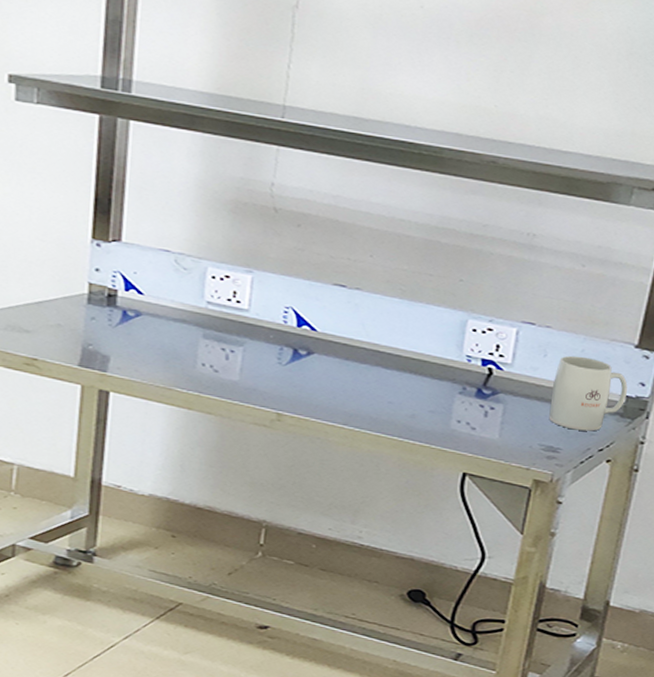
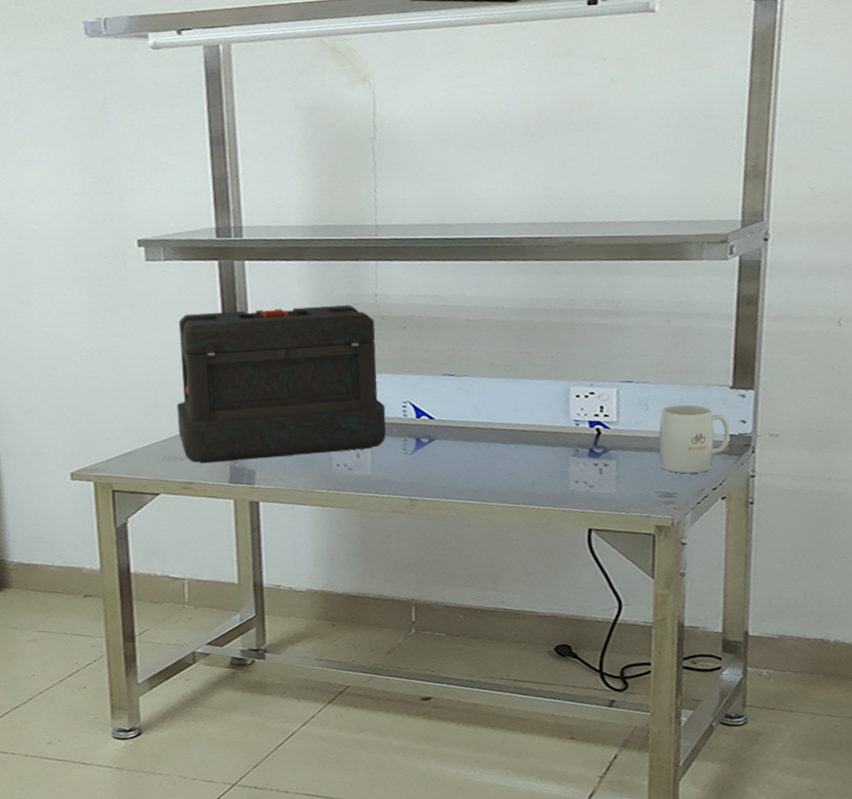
toolbox: none [28,169,267,353] -> present [176,305,386,464]

